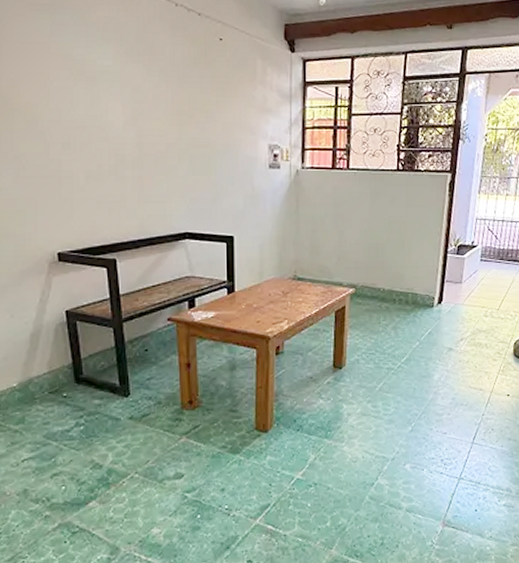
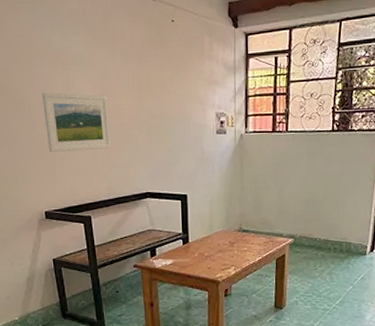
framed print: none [59,110,143,183] -> present [41,92,111,153]

